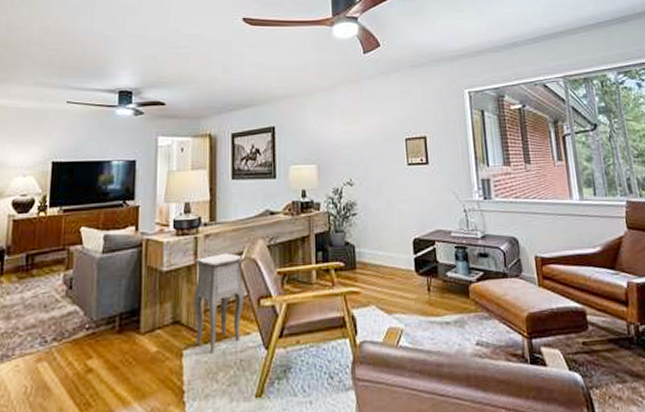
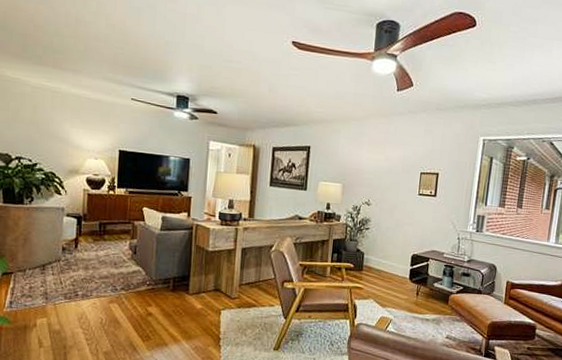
side table: present [193,253,245,355] -> none [231,244,273,318]

